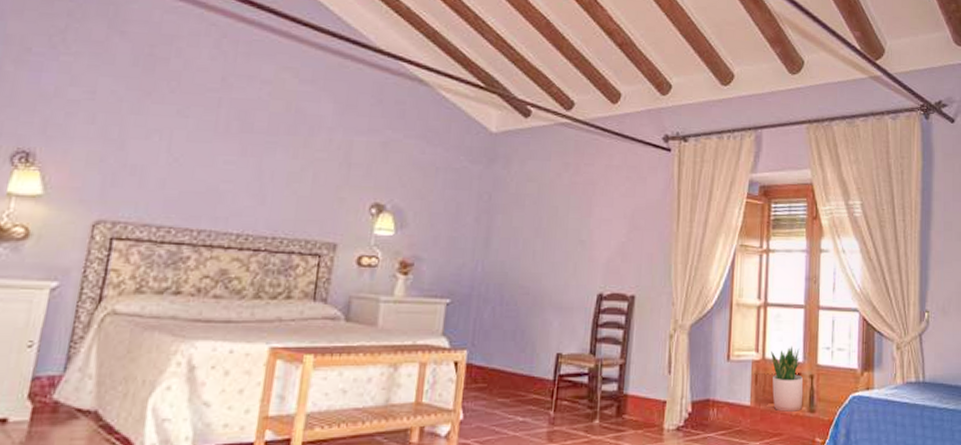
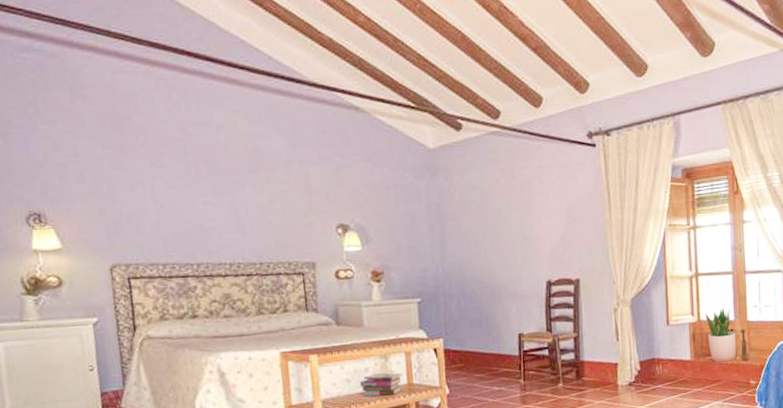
books: none [357,385,413,416] -> present [360,372,404,397]

